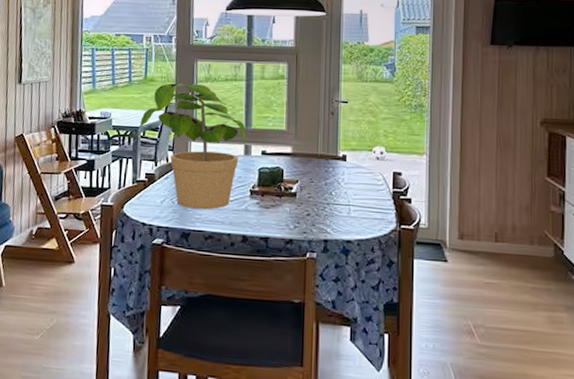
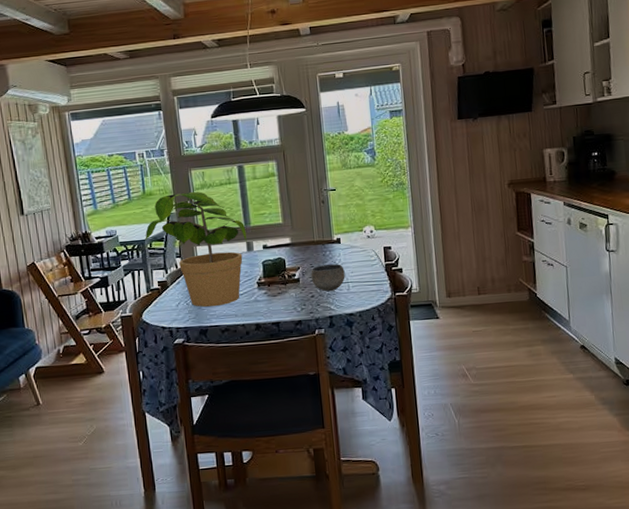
bowl: none [309,182,347,212] -> present [311,264,345,291]

